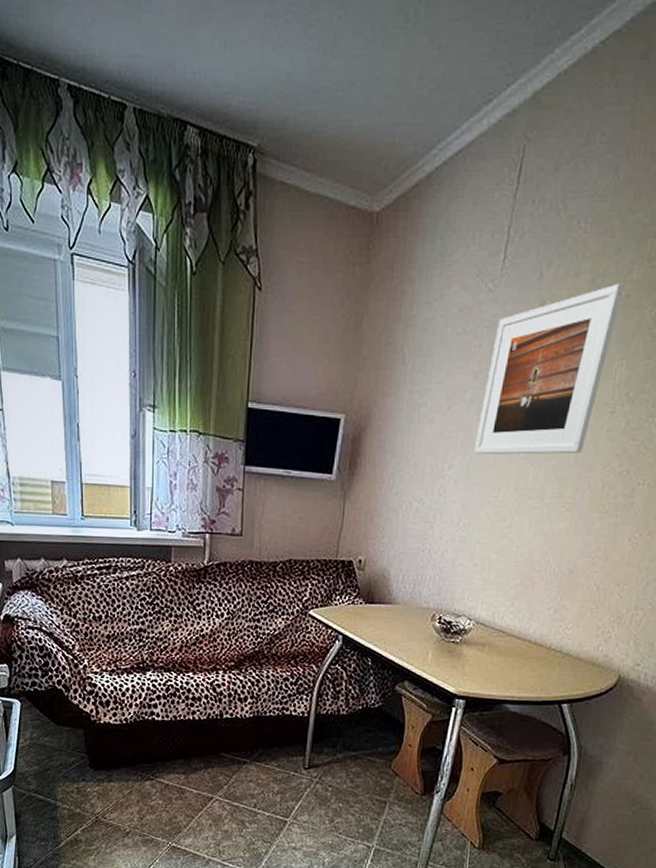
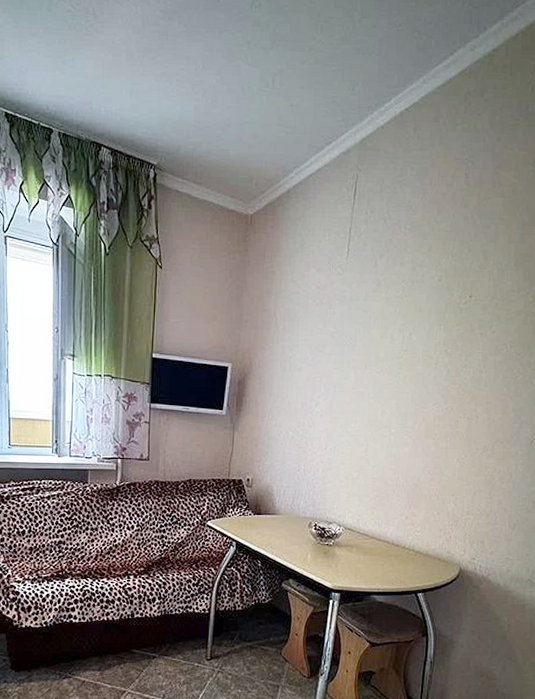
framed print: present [474,283,624,455] -> none [335,271,437,395]

